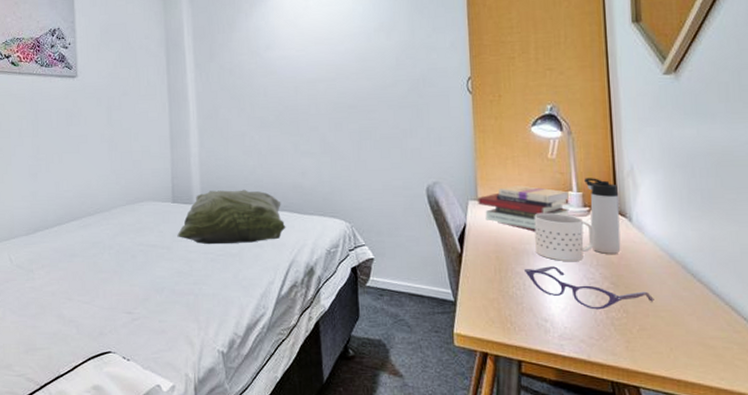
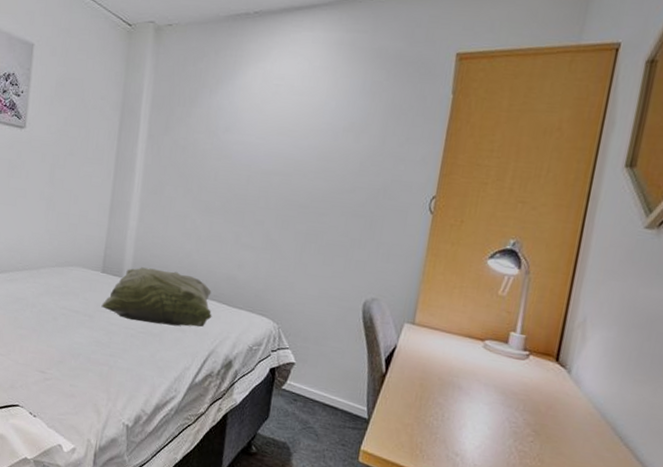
books: present [478,185,569,231] -> none [413,316,511,365]
eyeglasses: present [523,266,654,310] -> none [445,401,574,457]
mug: present [534,212,595,262] -> none [462,348,529,404]
thermos bottle: present [584,178,621,254] -> none [521,321,565,403]

